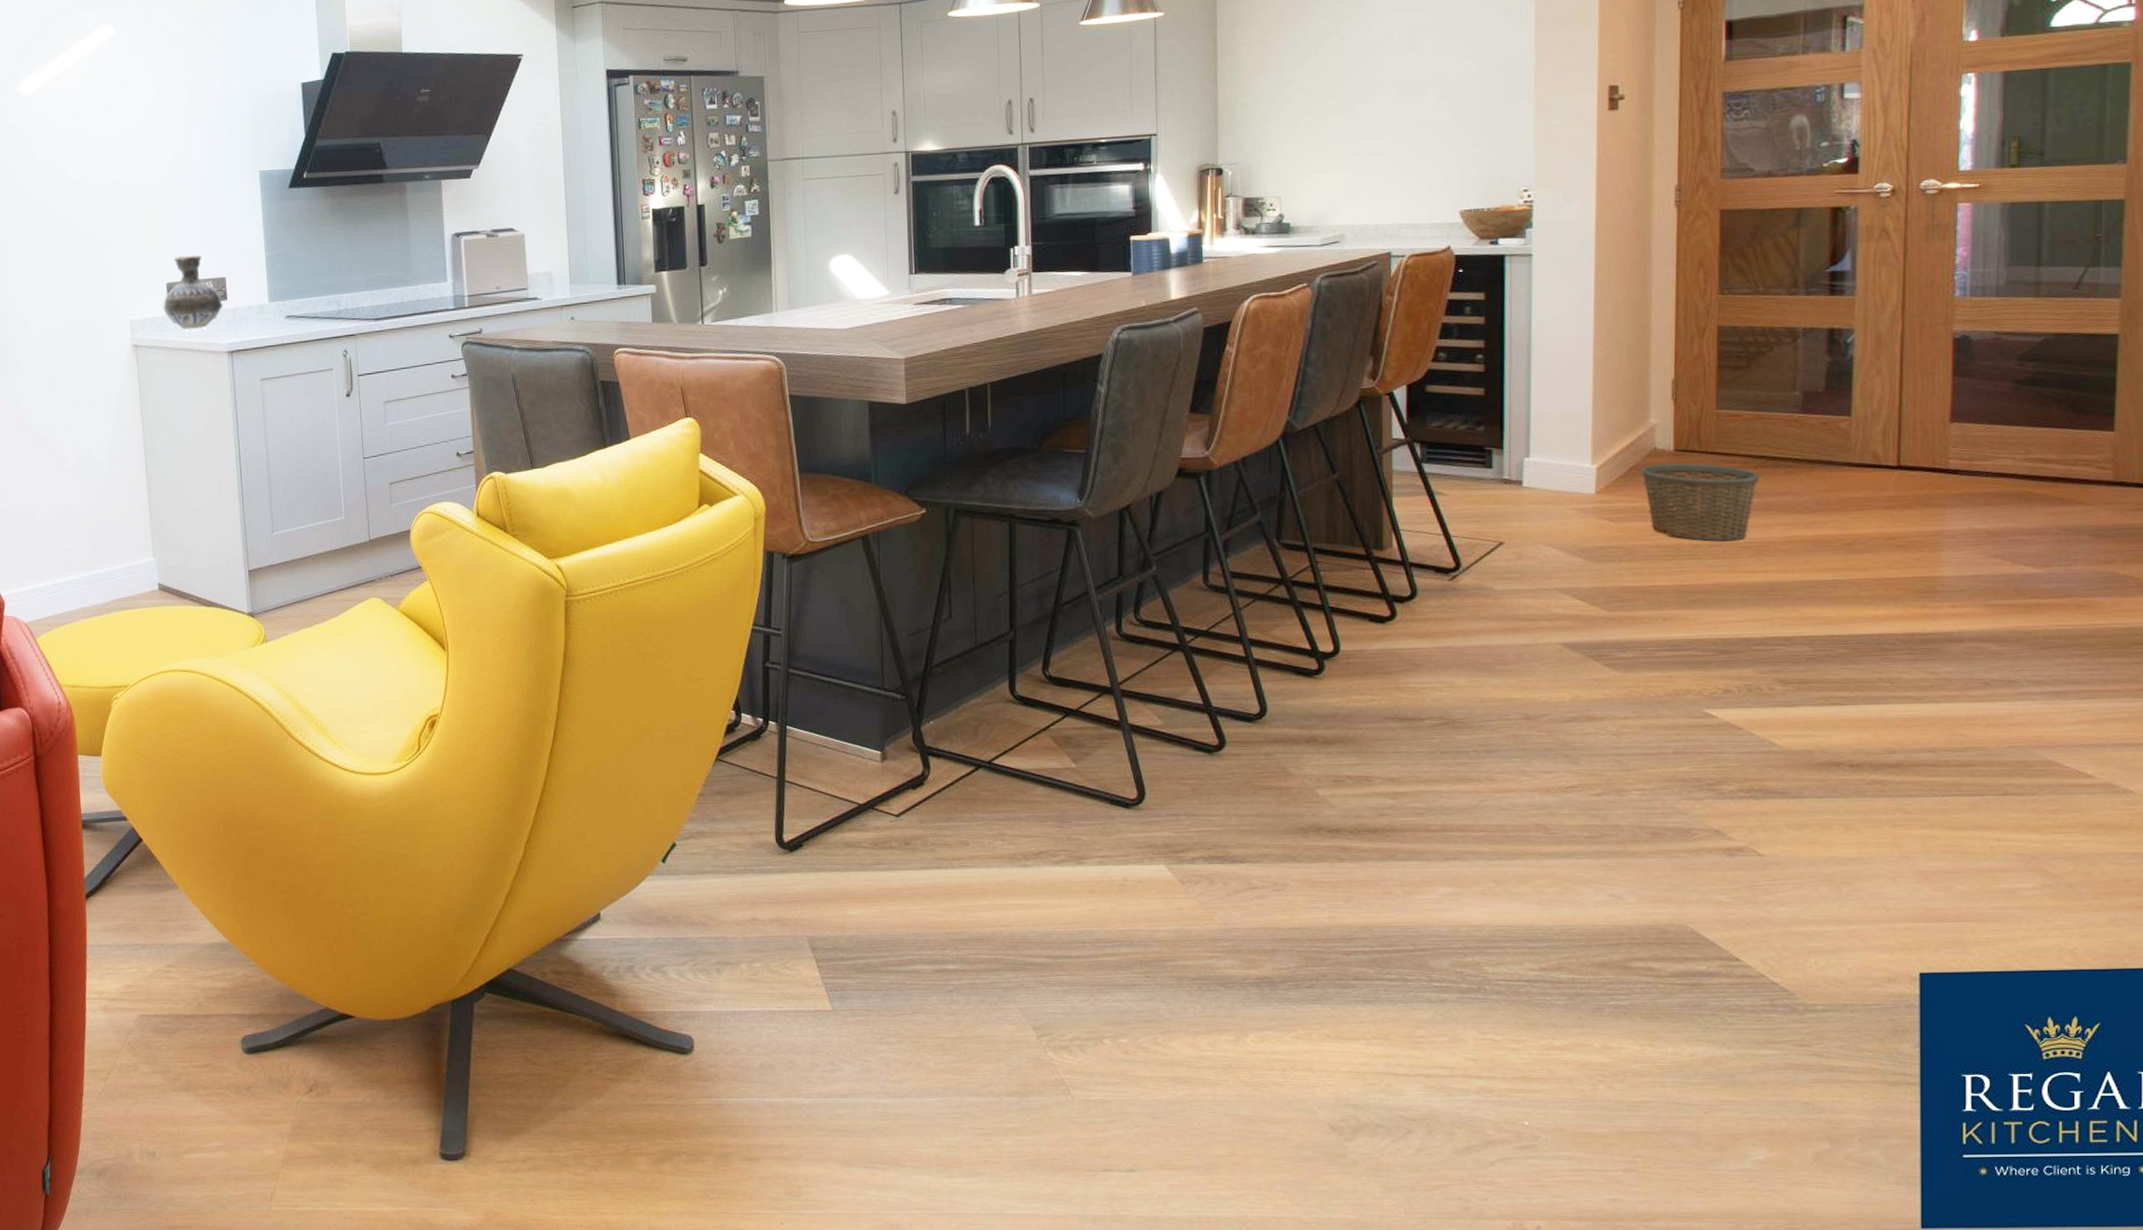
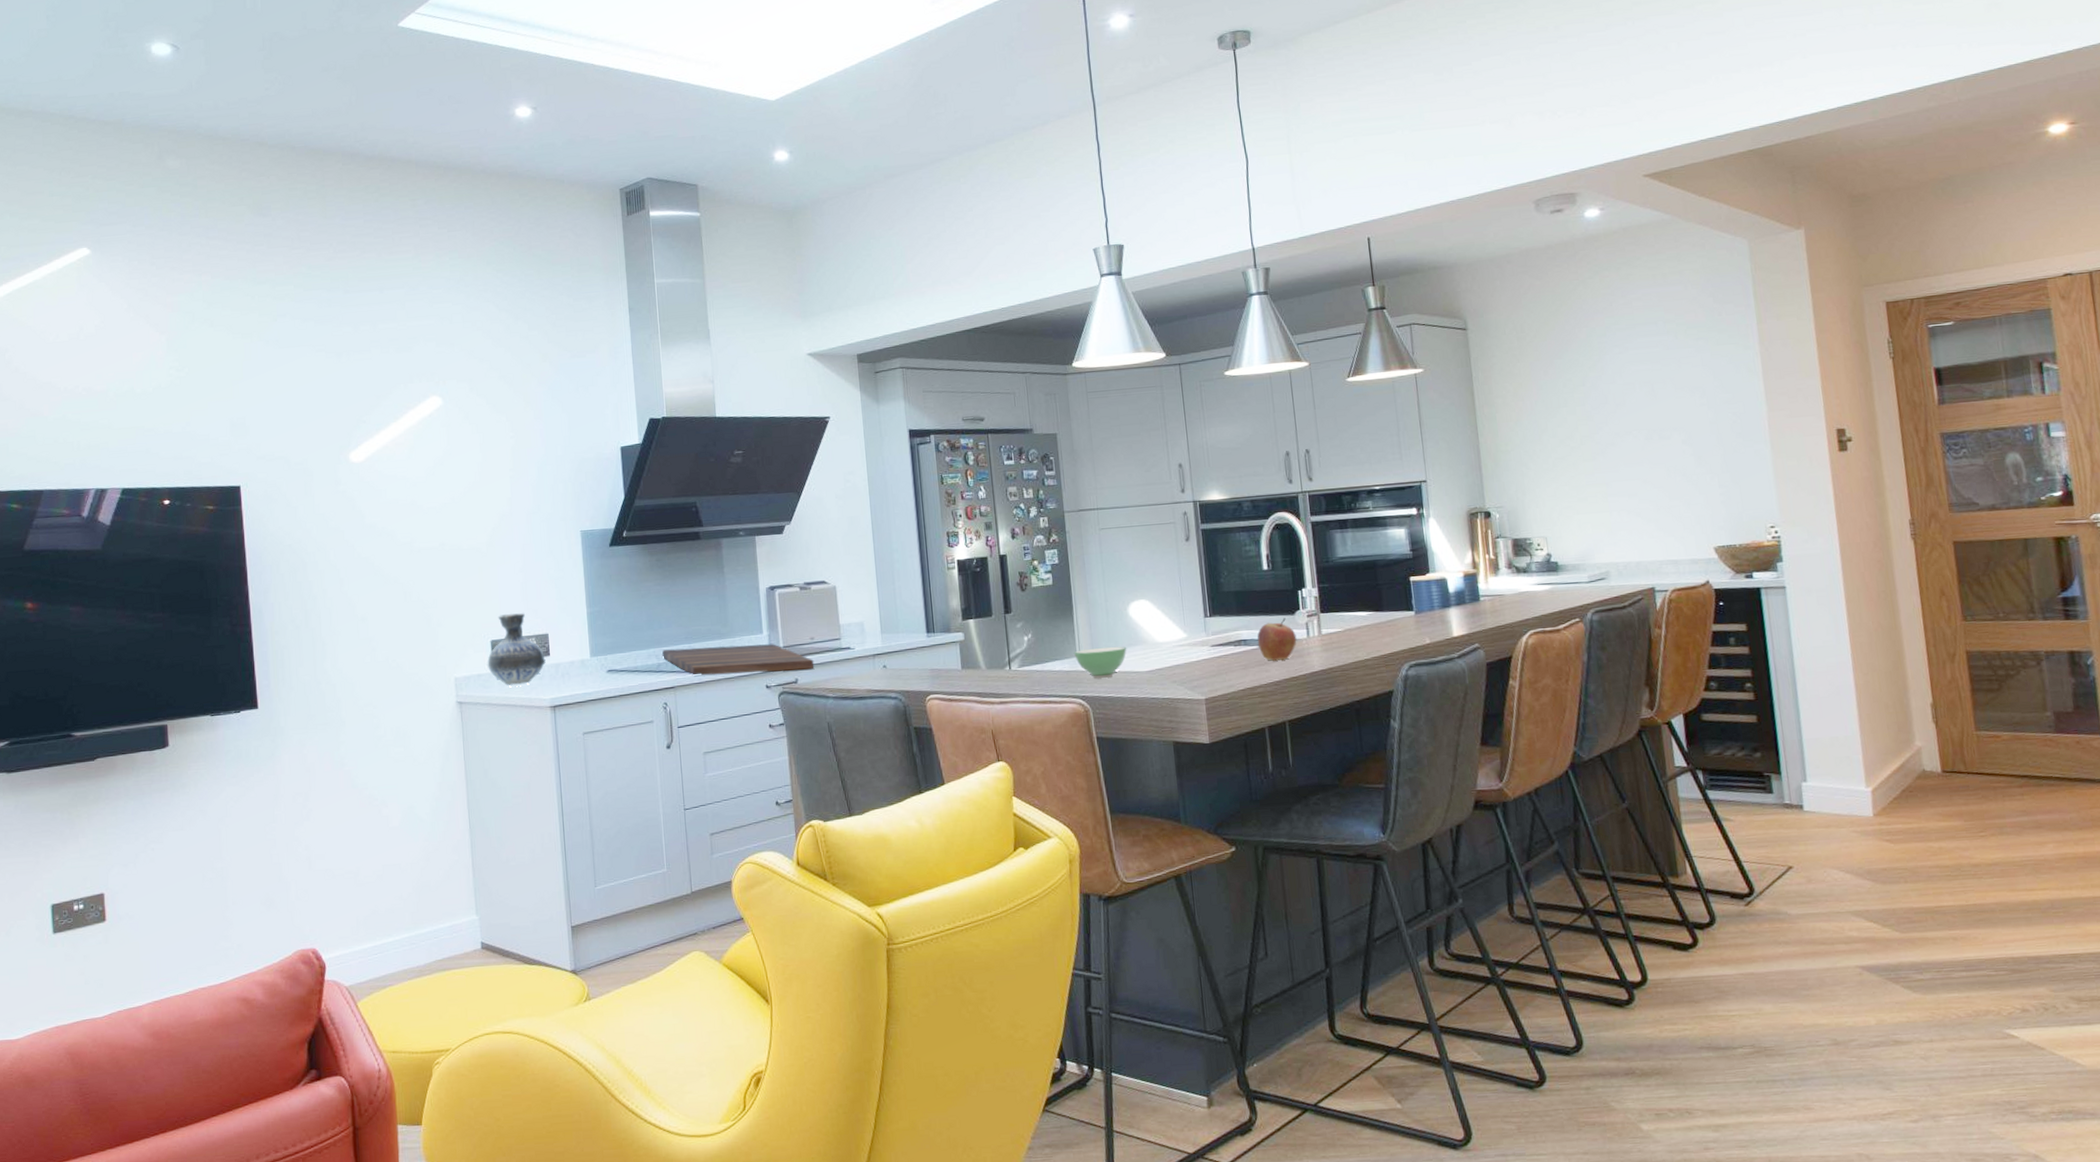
cutting board: none [343,292,500,325] -> present [662,644,815,677]
bowl: none [769,302,826,336] -> present [1073,646,1127,680]
fruit: none [963,276,1005,321] -> present [1257,618,1297,661]
basket: present [1640,463,1761,542] -> none [1912,784,2027,860]

